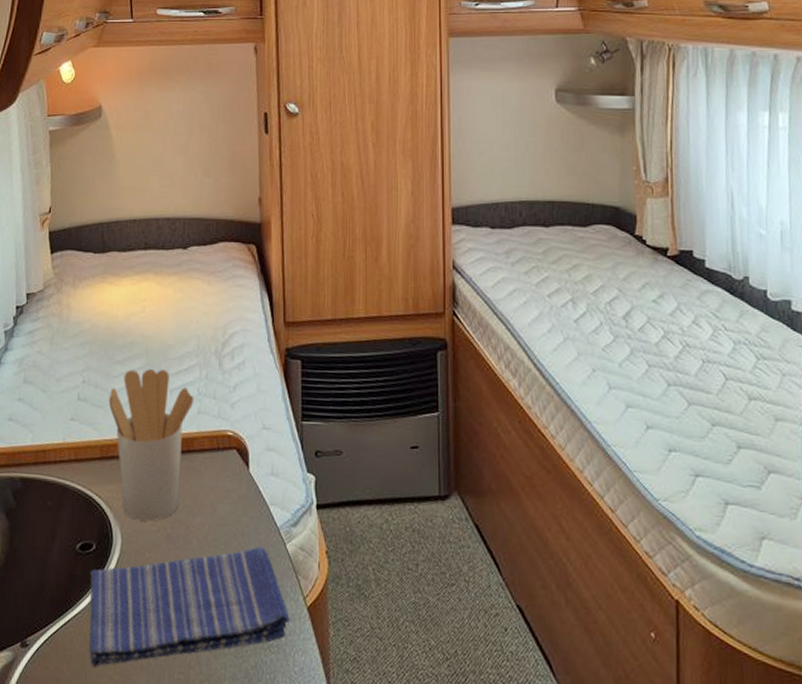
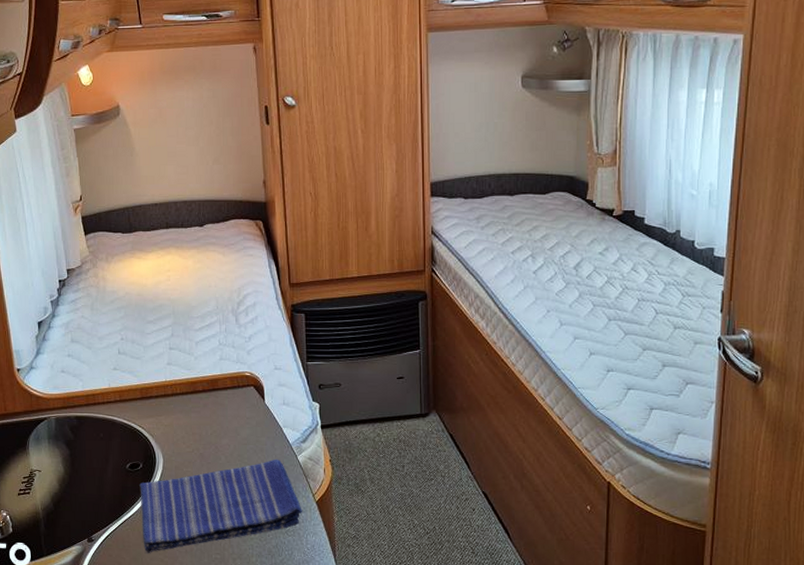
utensil holder: present [108,369,194,522] -> none [144,326,216,444]

